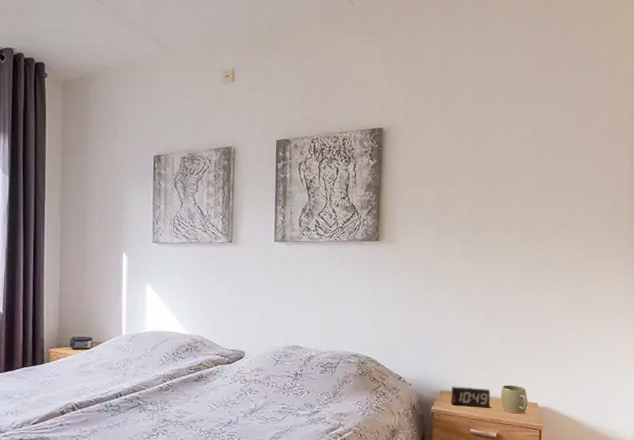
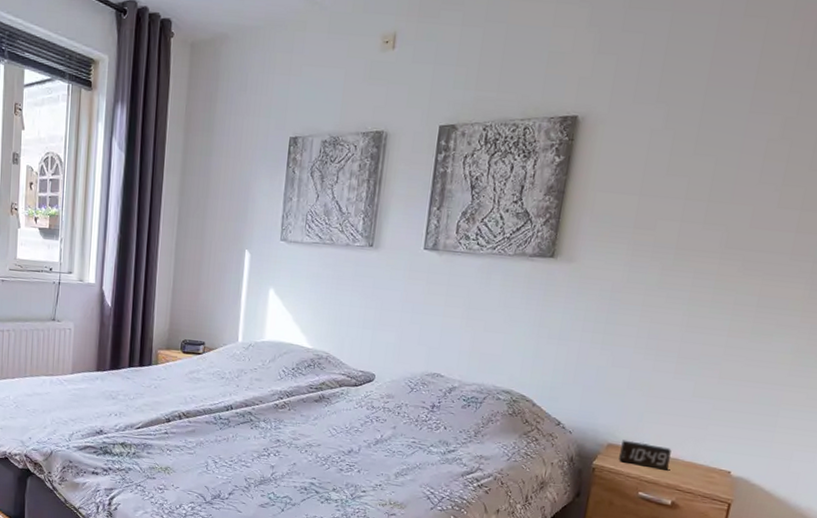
mug: present [500,385,528,414] -> none [682,445,720,482]

